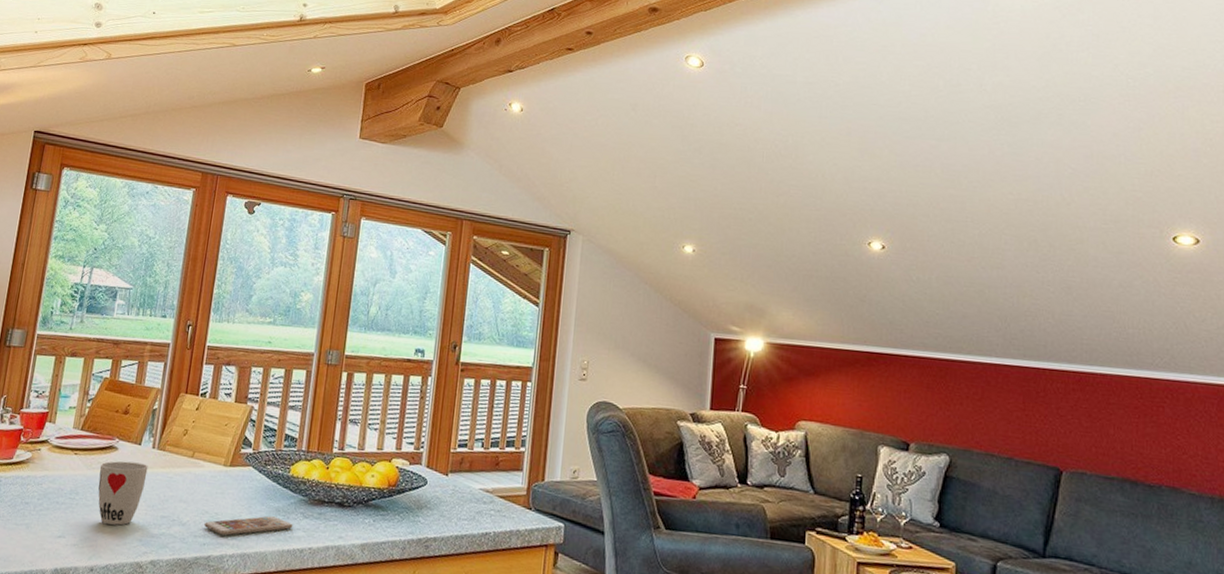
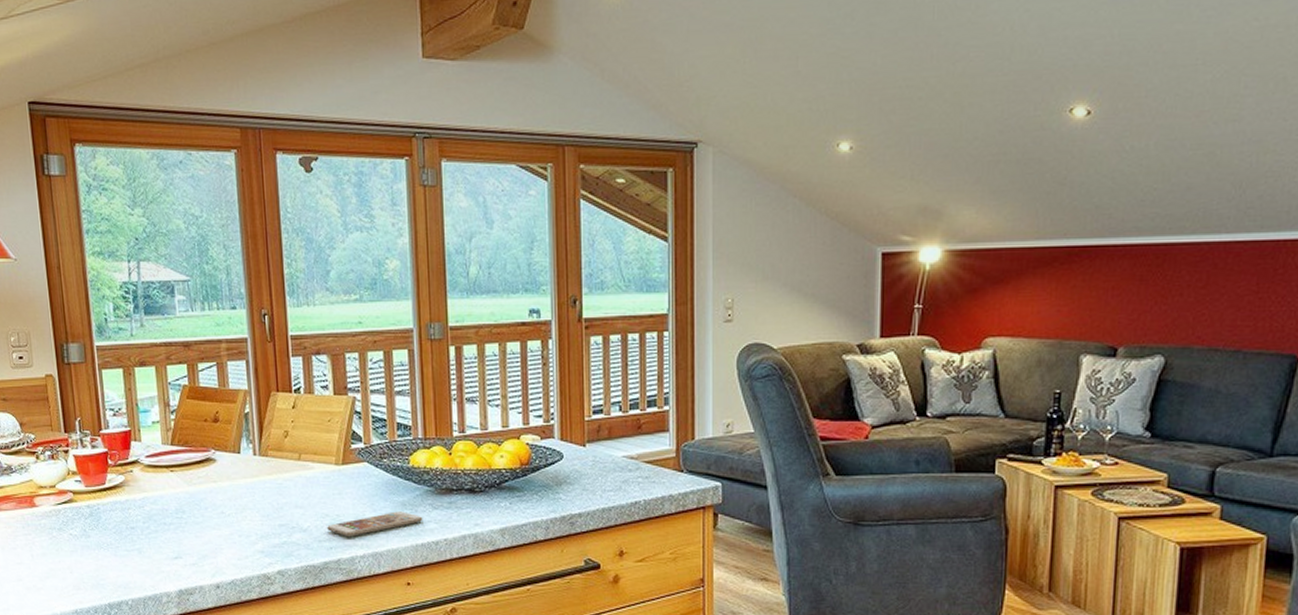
cup: present [98,461,148,525] -> none [201,472,254,539]

